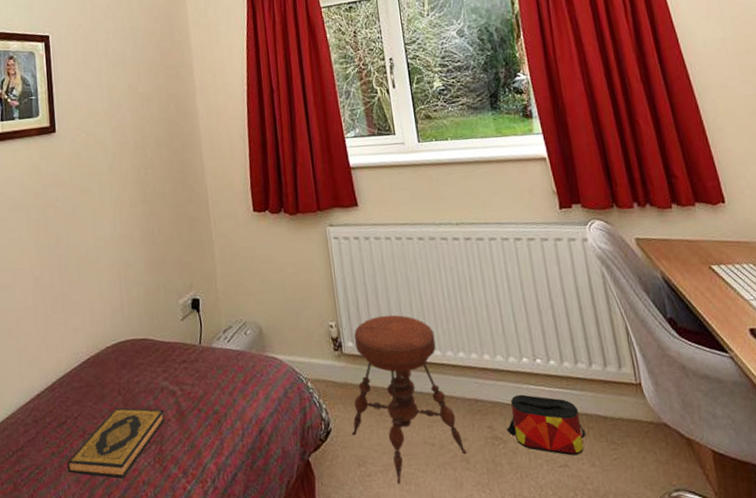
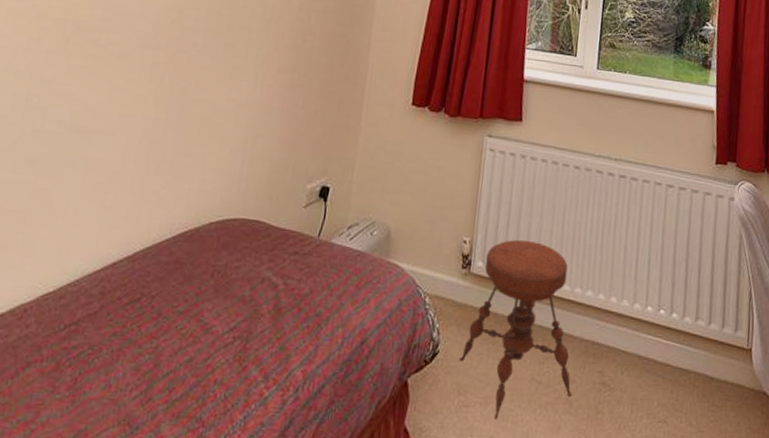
hardback book: present [67,407,165,479] -> none [127,293,260,373]
bag: present [506,394,587,456] -> none [615,343,691,413]

